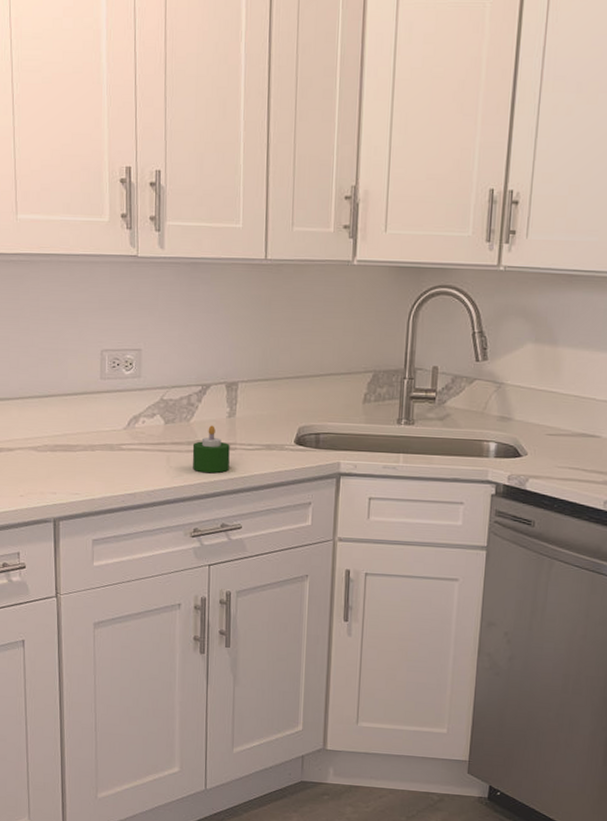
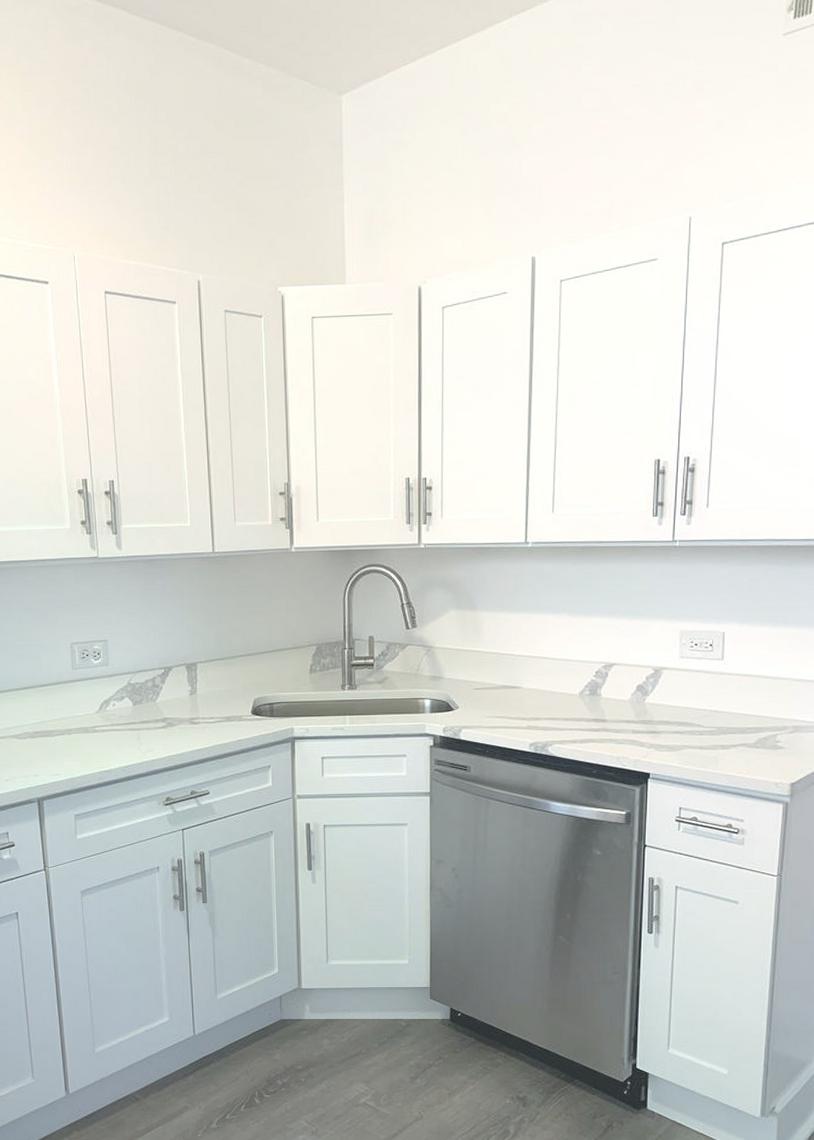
candle: present [192,425,230,473] -> none [160,703,194,746]

